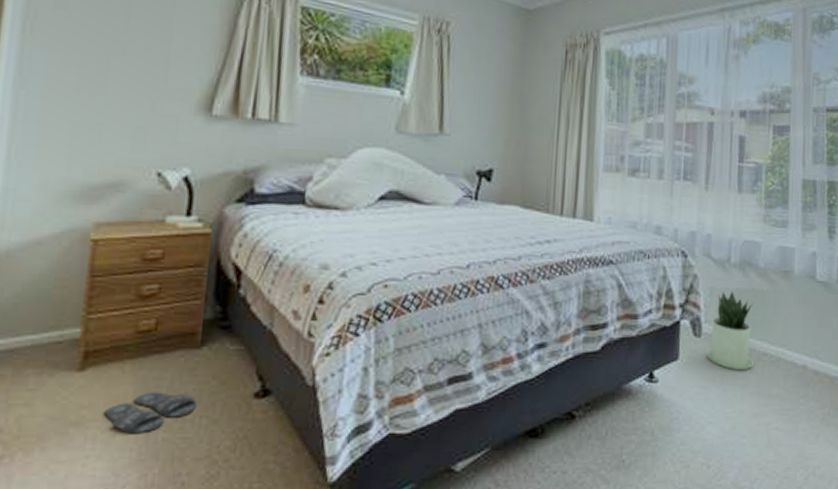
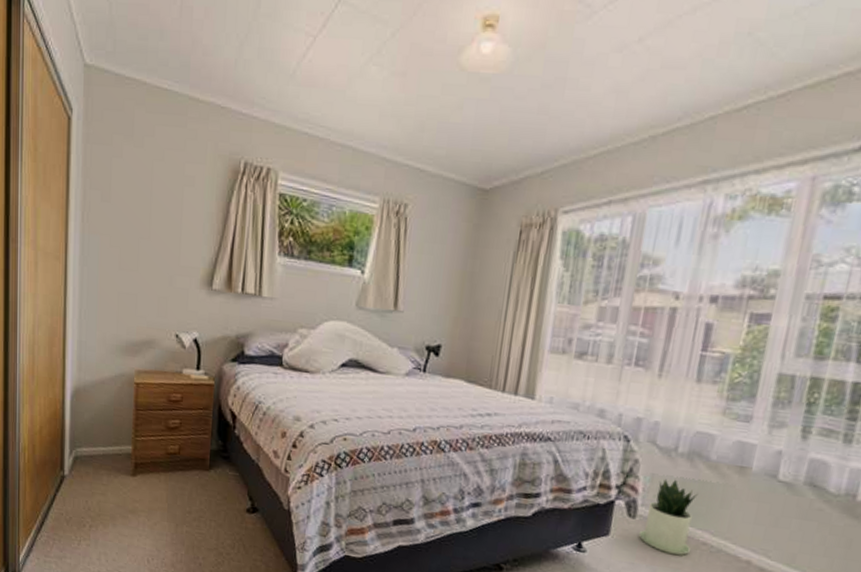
slippers: present [104,392,197,434] -> none [149,497,208,526]

